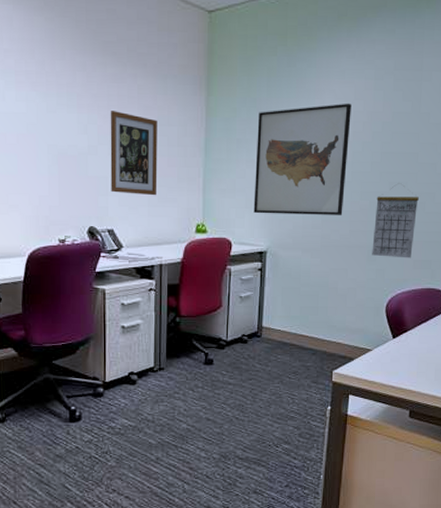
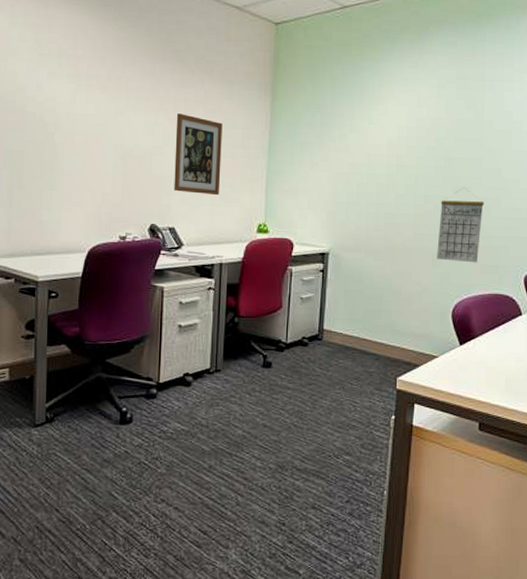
wall art: present [253,103,351,215] -> none [316,109,415,218]

